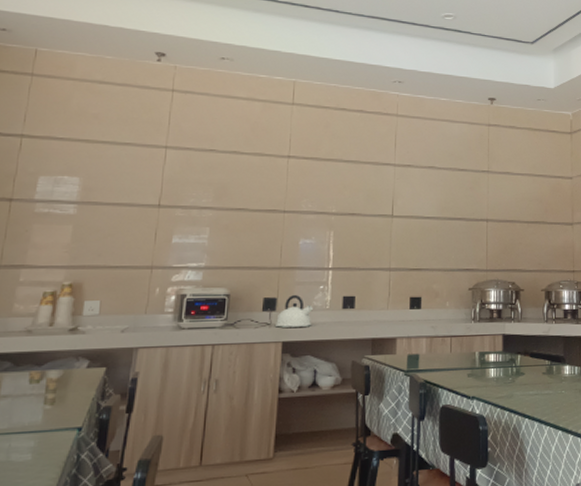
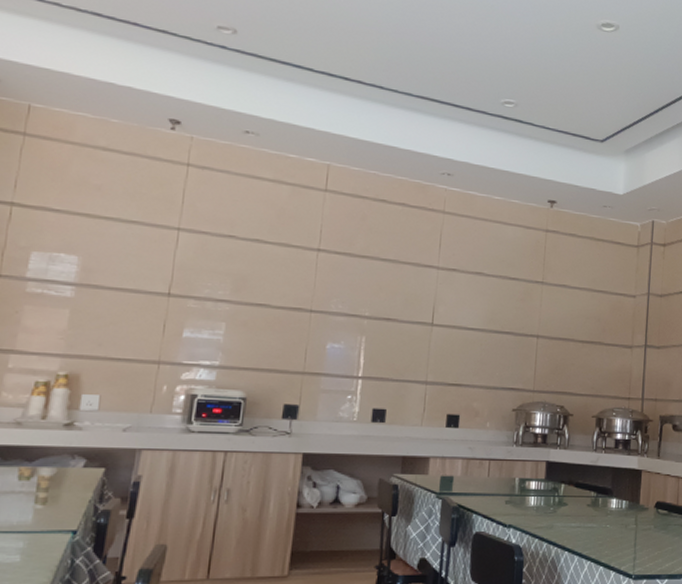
kettle: present [274,294,313,328] -> none [295,402,339,439]

